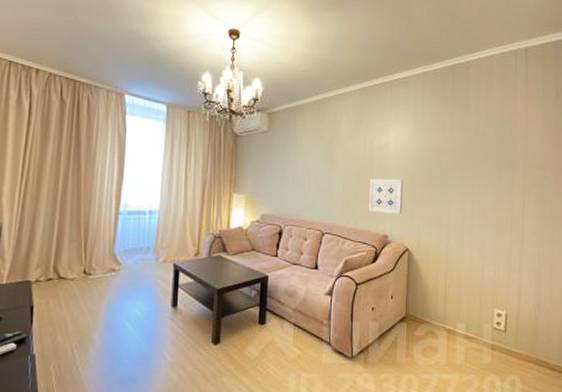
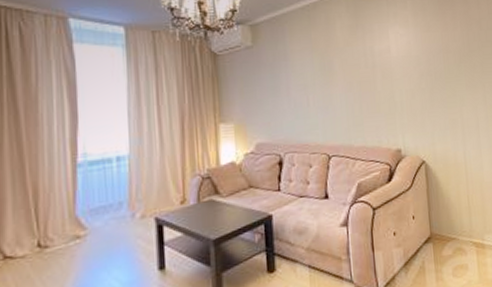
wall art: present [369,178,403,214] -> none [375,85,414,126]

